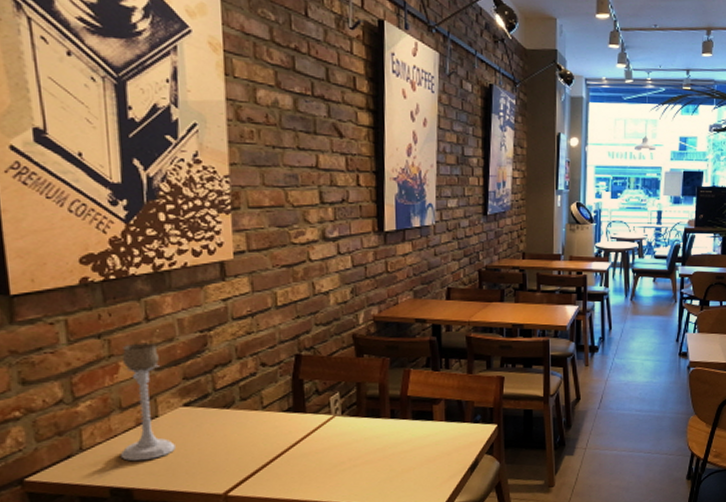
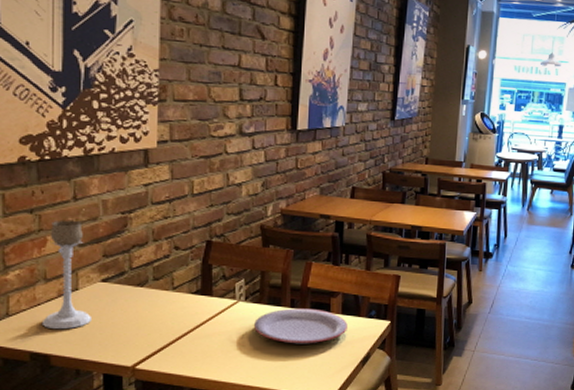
plate: none [352,417,452,456] -> present [253,308,348,344]

